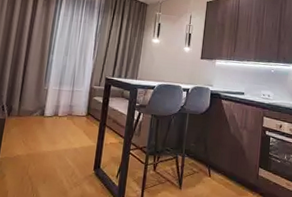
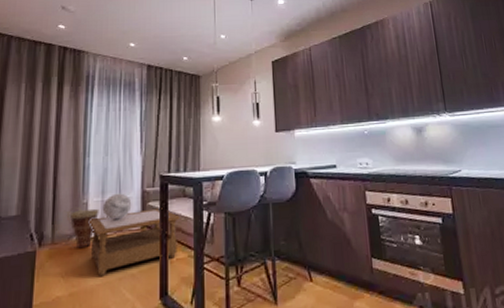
basket: none [21,92,56,123] -> present [55,208,99,249]
coffee table: none [46,102,117,147] -> present [88,208,180,277]
decorative globe: none [58,86,82,106] -> present [102,193,132,221]

